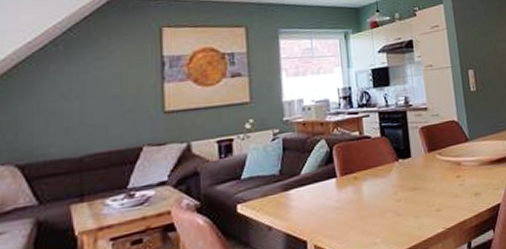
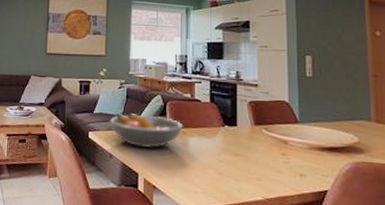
fruit bowl: none [263,164,355,209] -> present [109,113,184,148]

